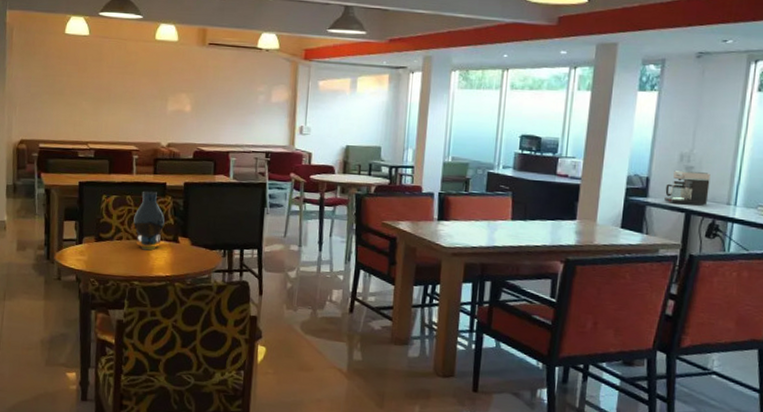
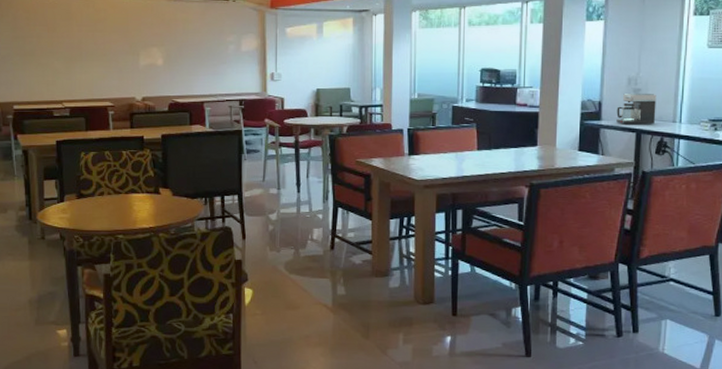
vase: present [133,191,166,251] -> none [114,145,145,204]

